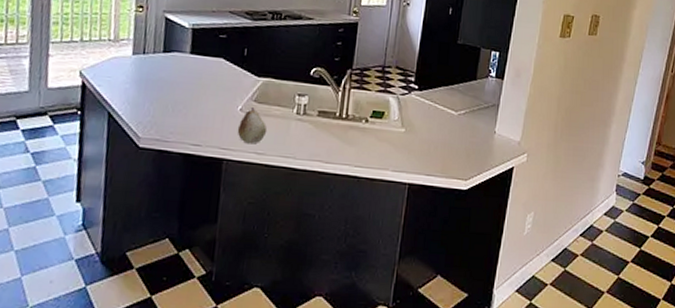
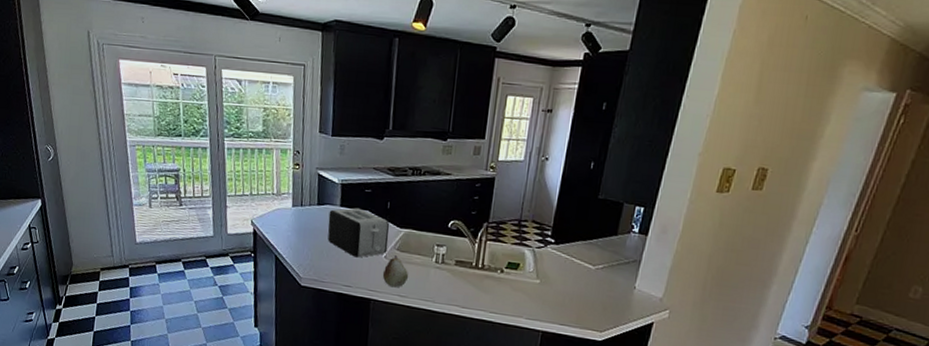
toaster: none [174,55,246,112] -> present [327,208,389,258]

